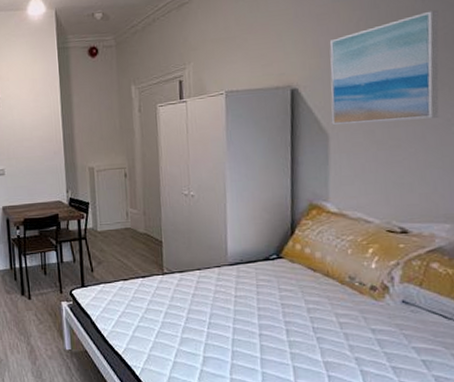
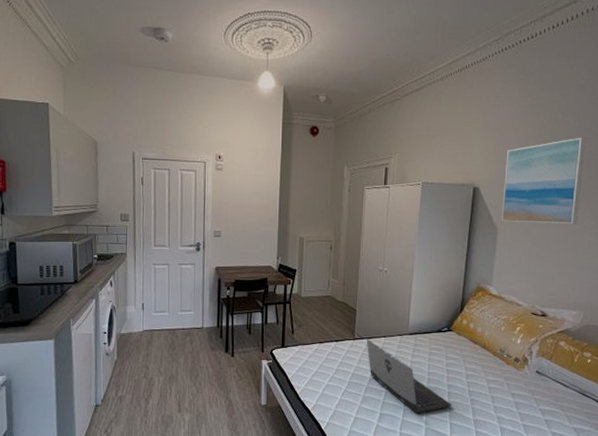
laptop: none [177,272,293,355] -> present [366,338,452,413]

